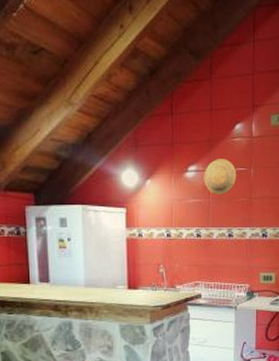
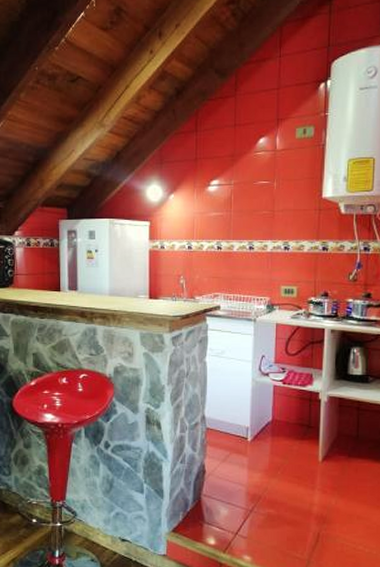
decorative plate: present [204,159,237,195] -> none [226,173,260,208]

